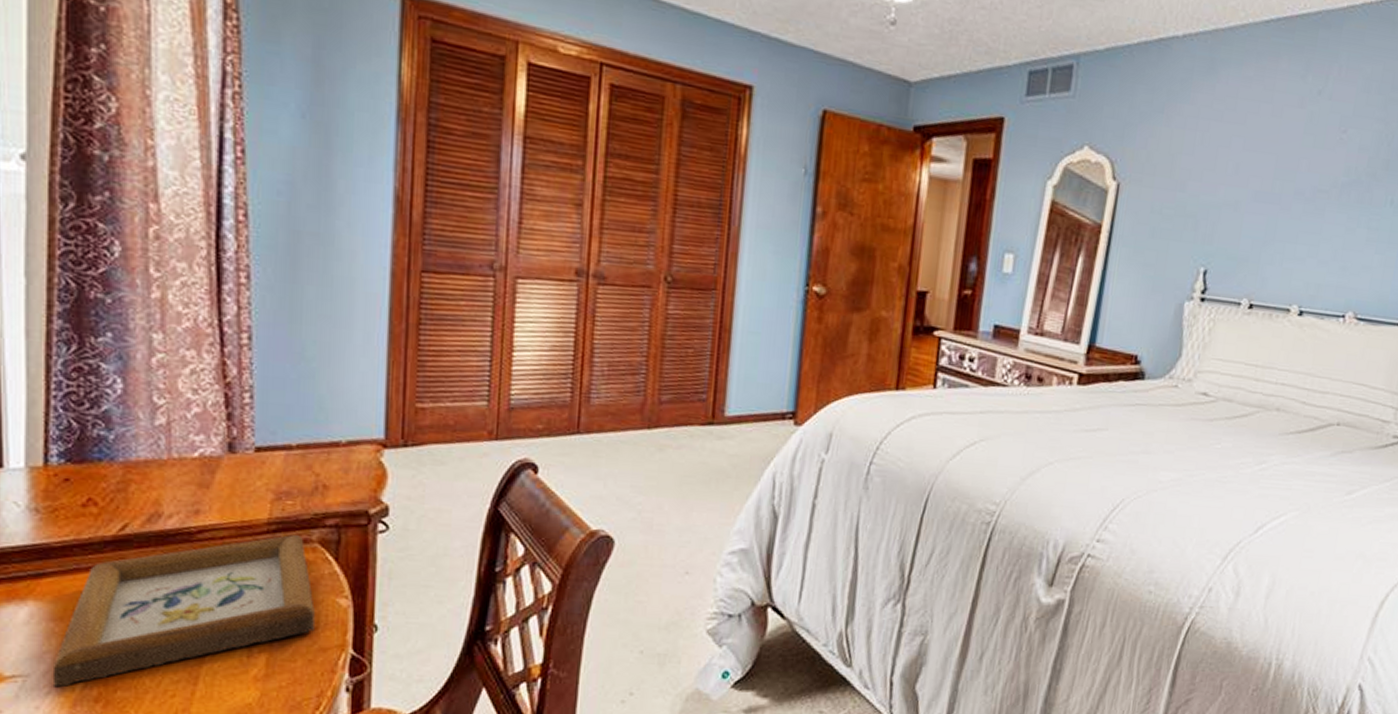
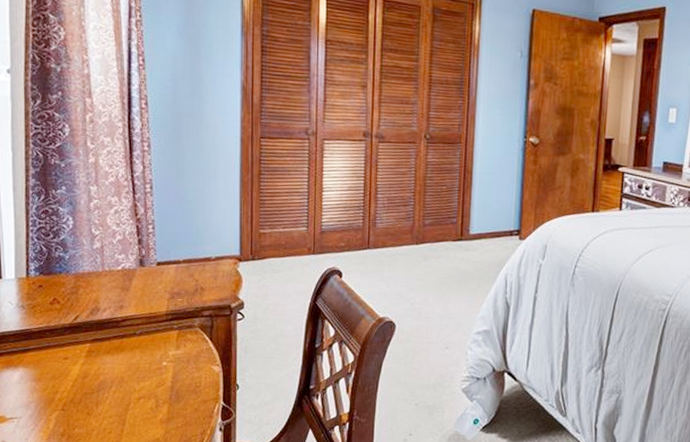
picture frame: present [52,534,316,688] -> none [35,321,199,426]

